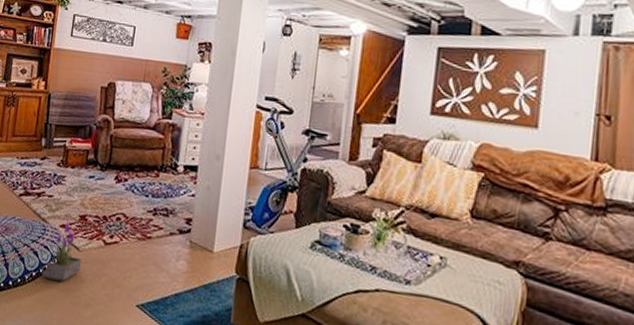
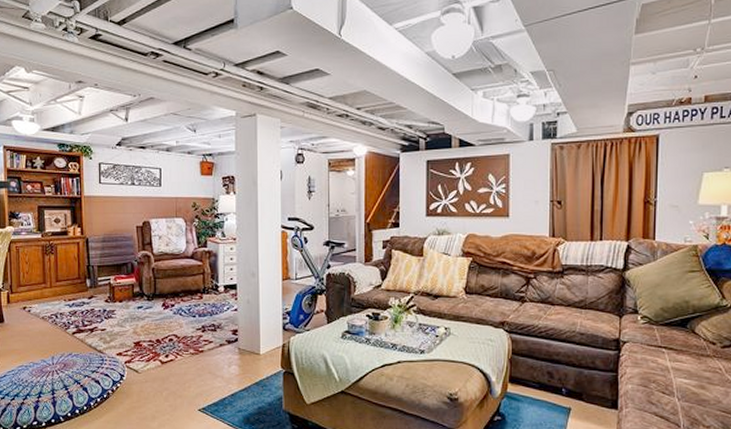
potted plant: present [41,218,82,282] -> none [106,346,143,402]

